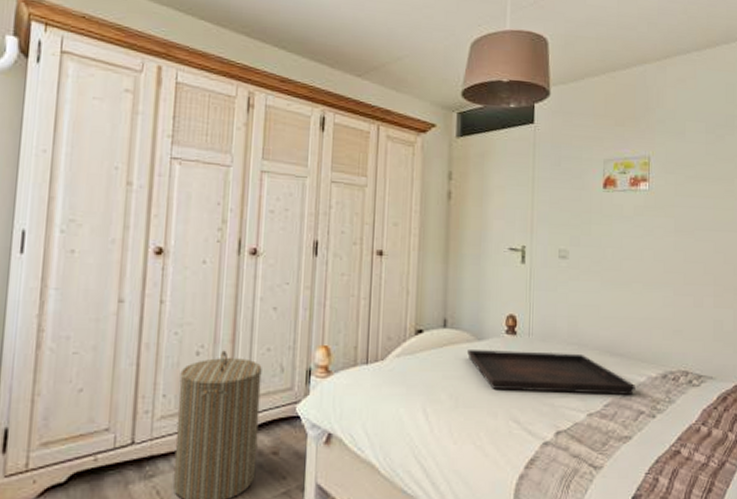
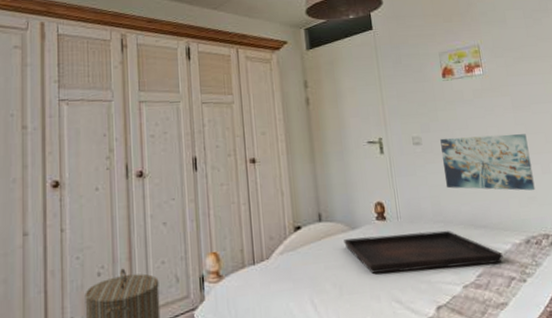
wall art: none [587,255,684,323] -> present [440,134,535,191]

